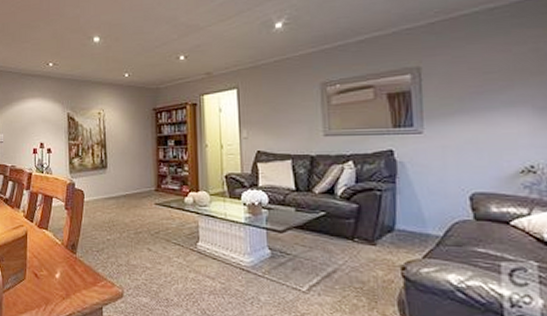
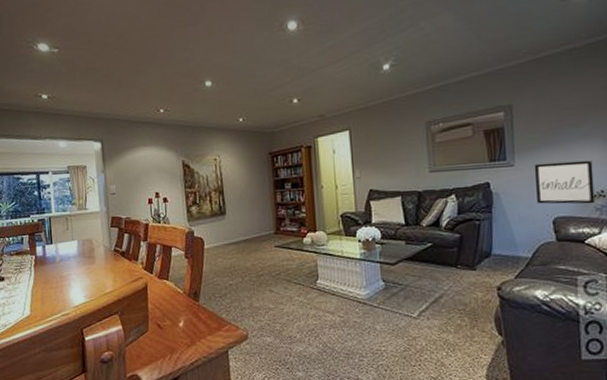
wall art: none [446,131,522,180] -> present [534,160,595,204]

